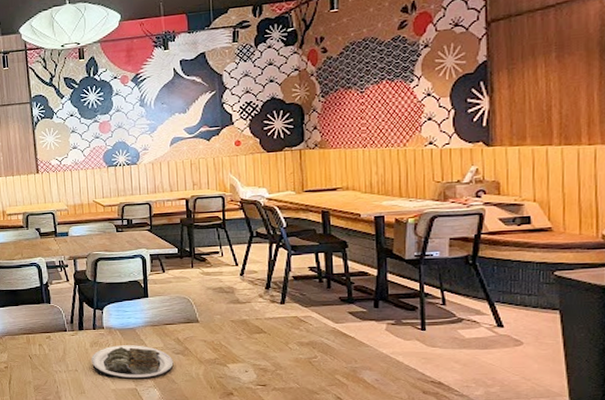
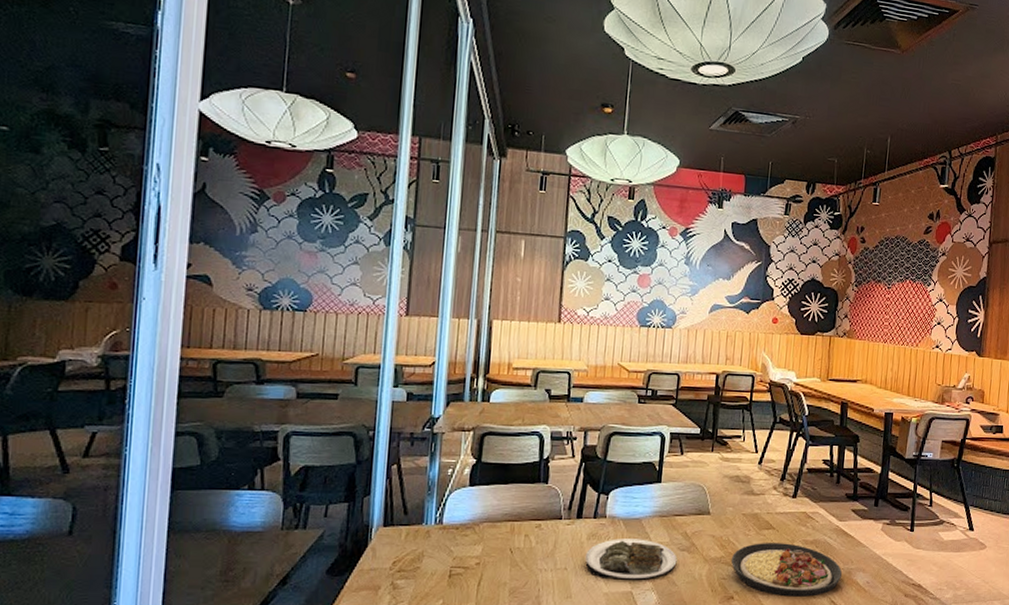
plate: none [225,345,345,393] -> present [730,543,842,597]

